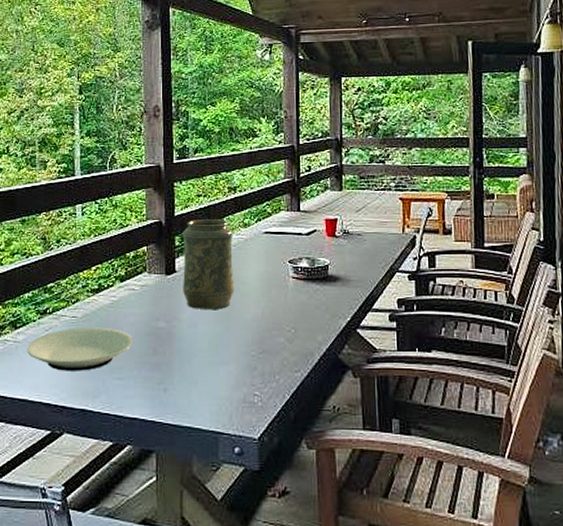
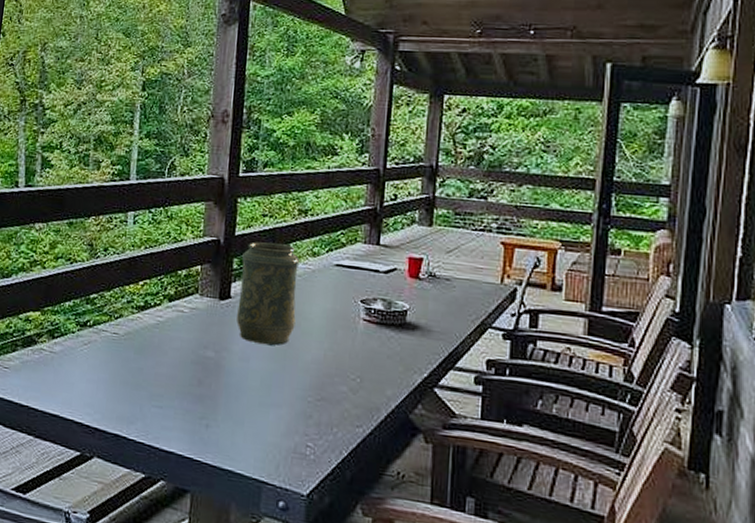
plate: present [27,327,133,371] -> none [63,345,177,394]

